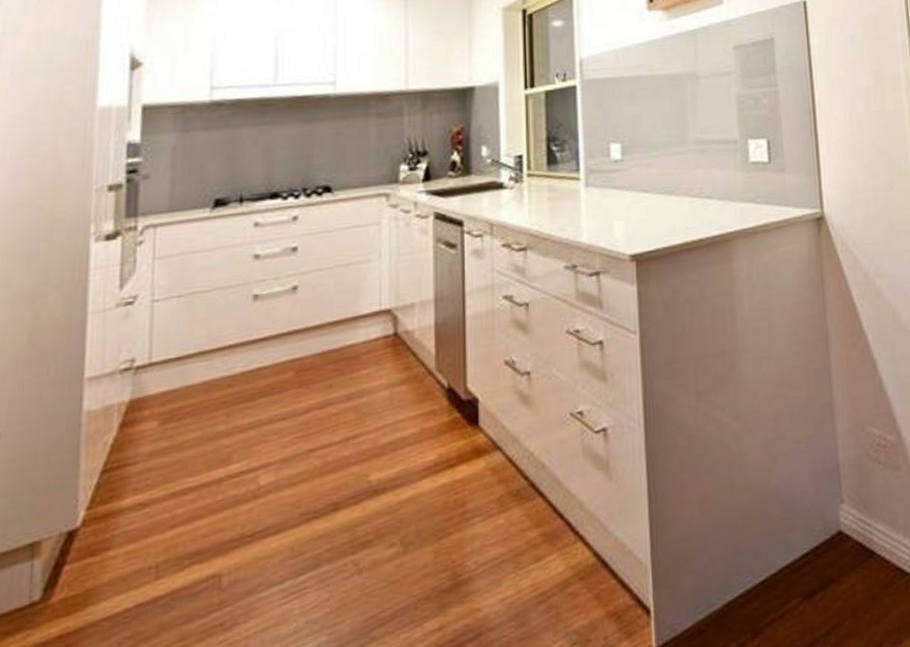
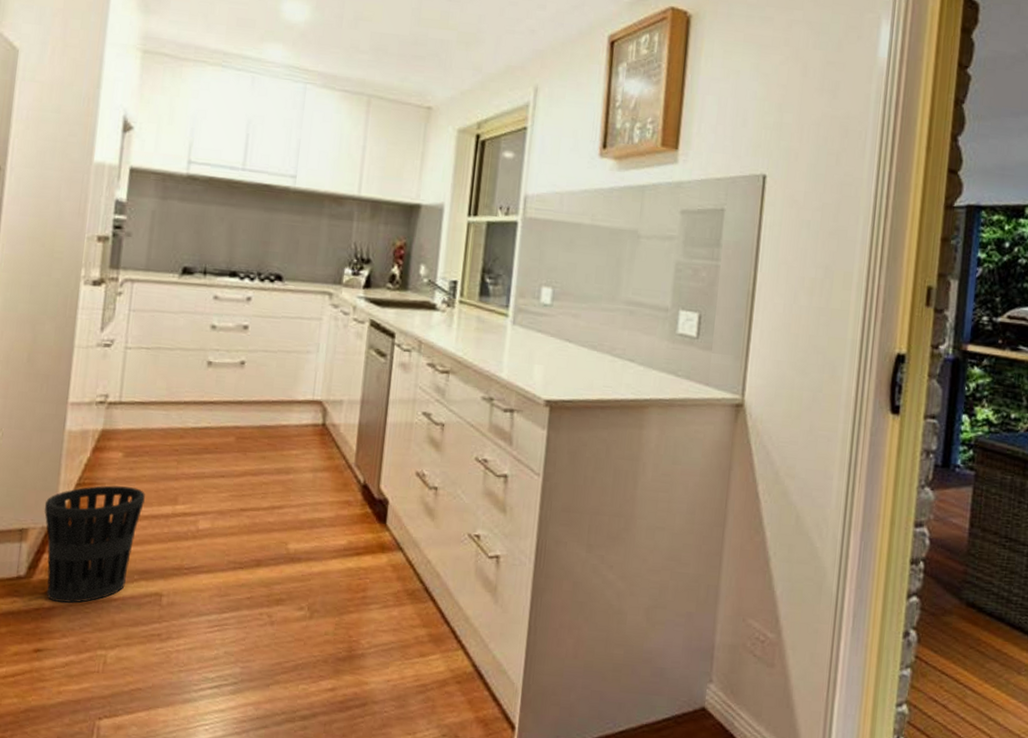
wastebasket: none [61,457,190,621] -> present [44,485,145,604]

